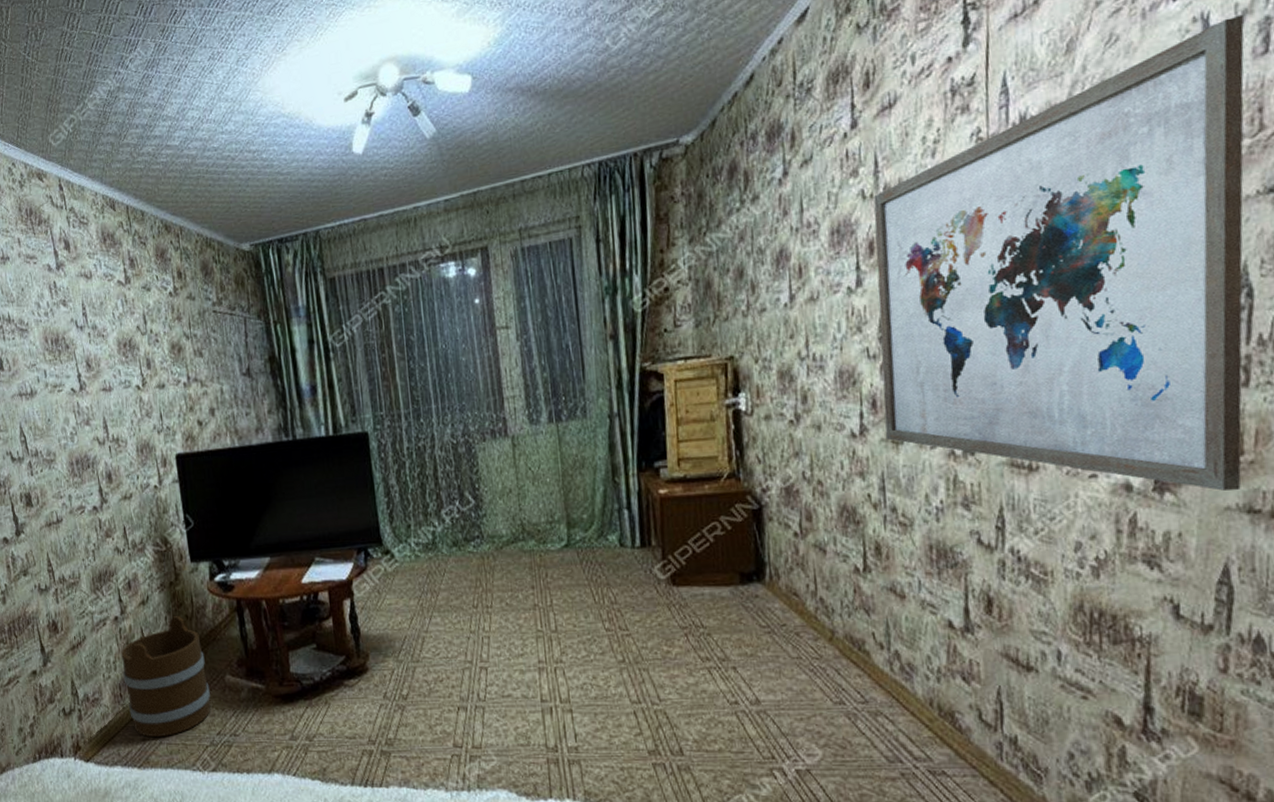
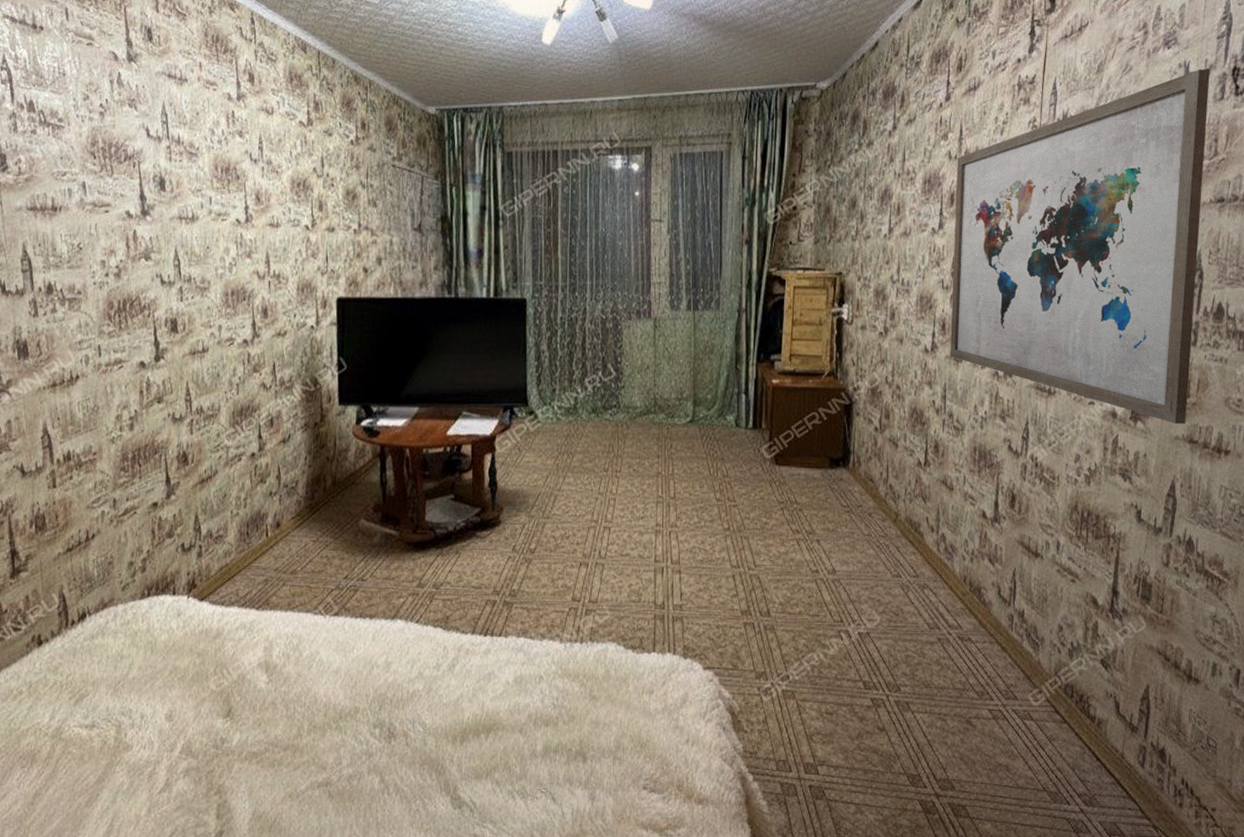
bucket: present [121,616,211,737] -> none [252,457,342,578]

